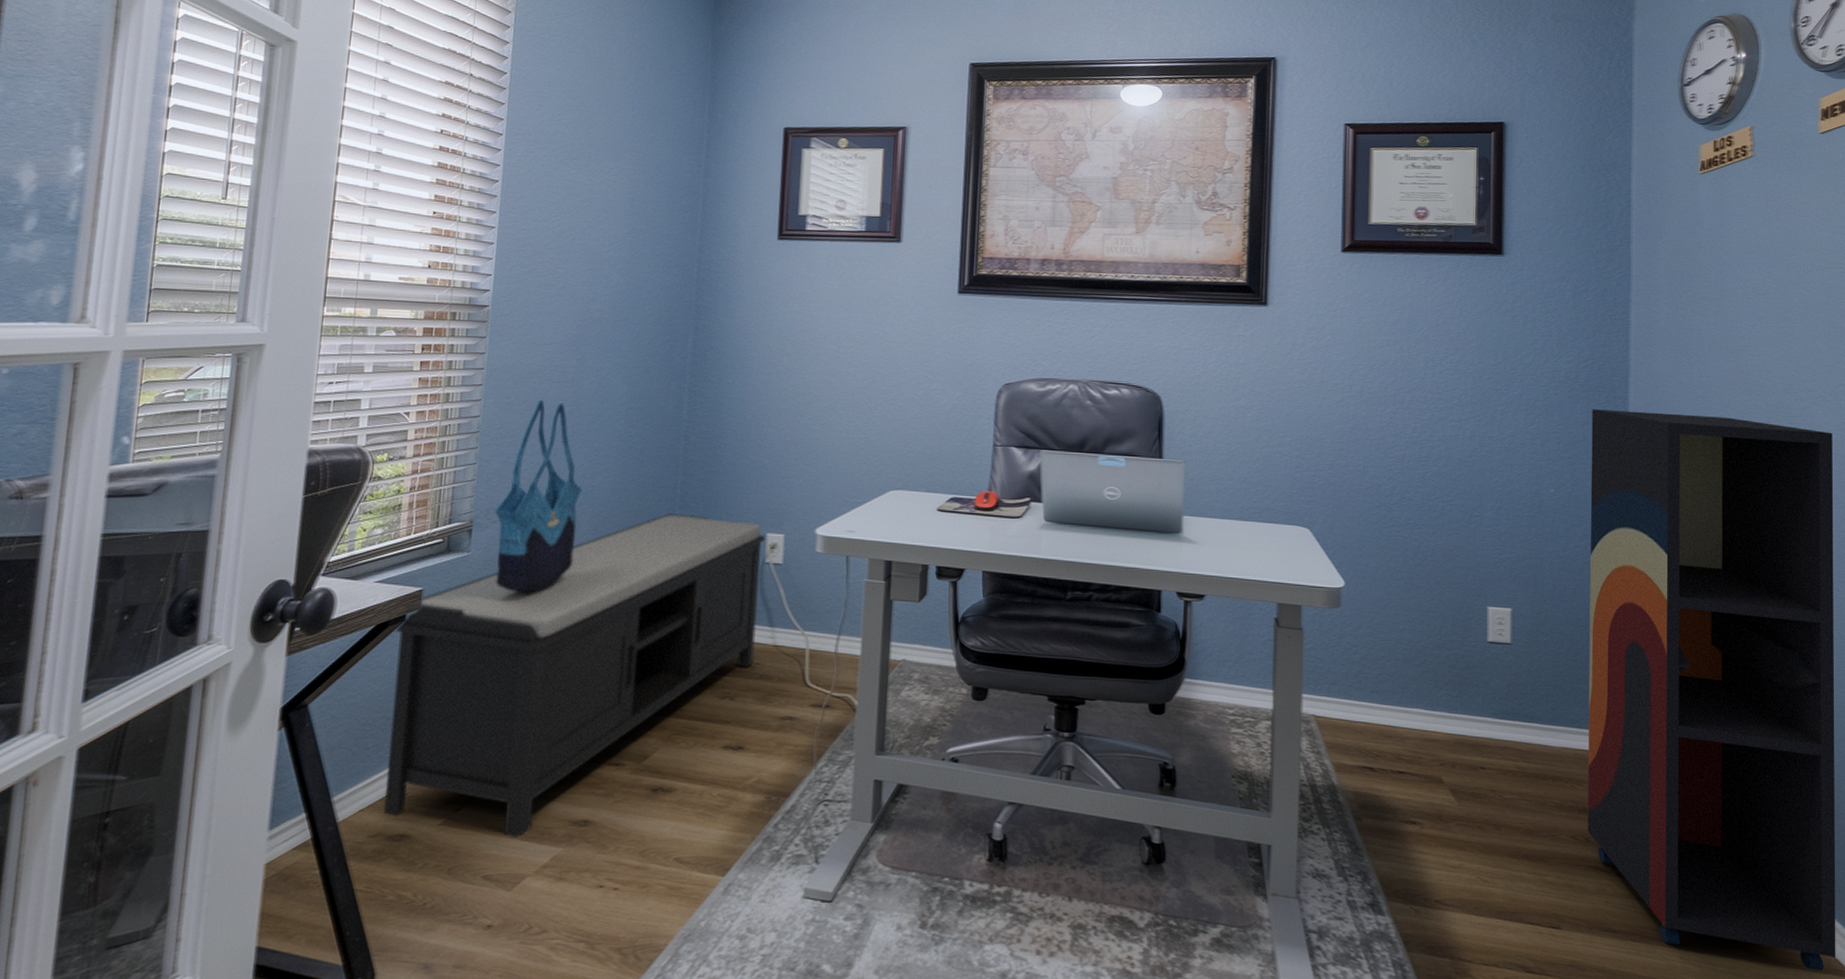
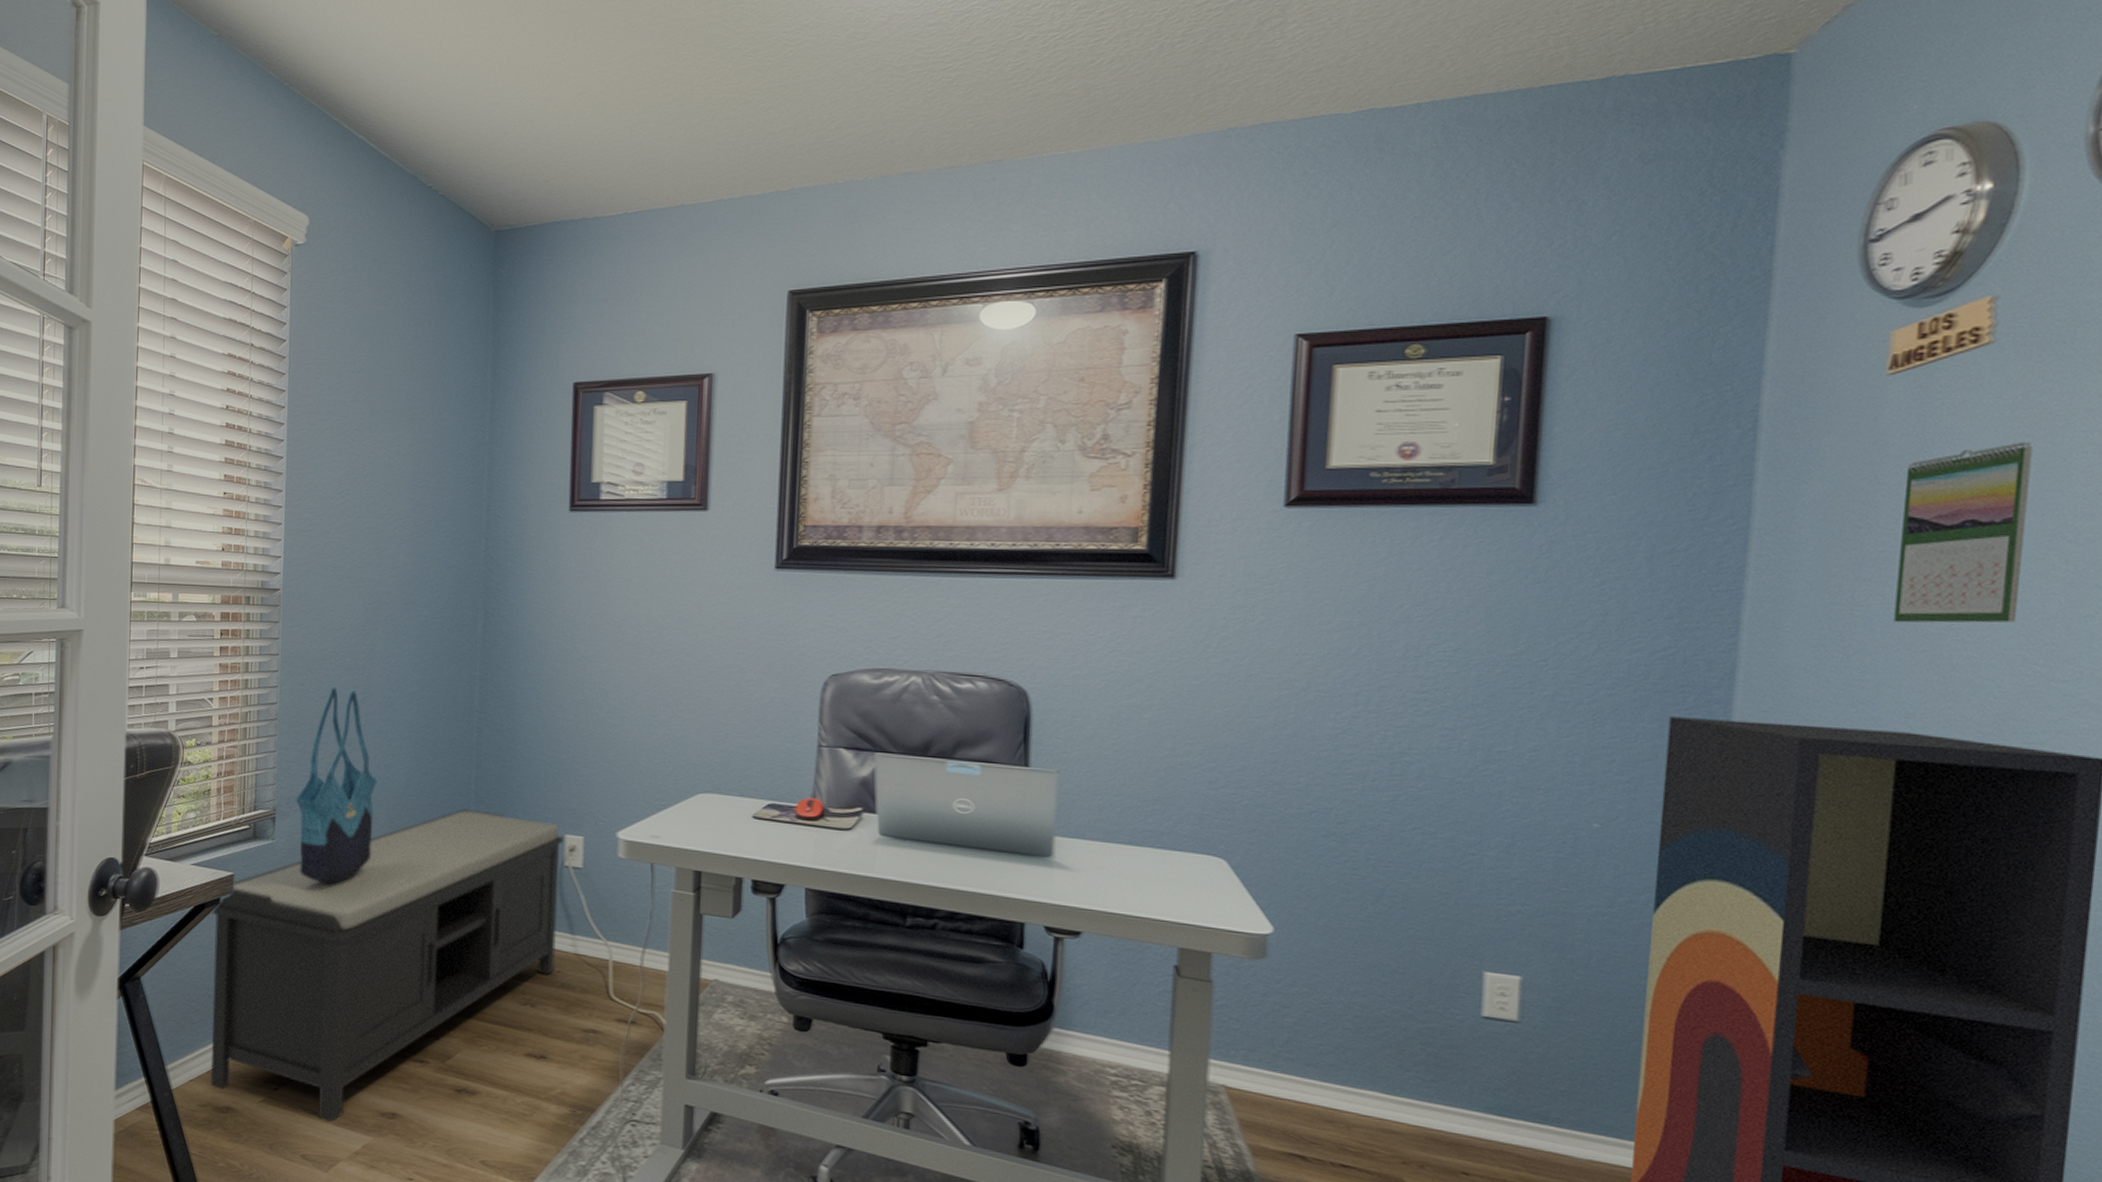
calendar: none [1714,221,1780,342] -> present [1893,441,2033,623]

